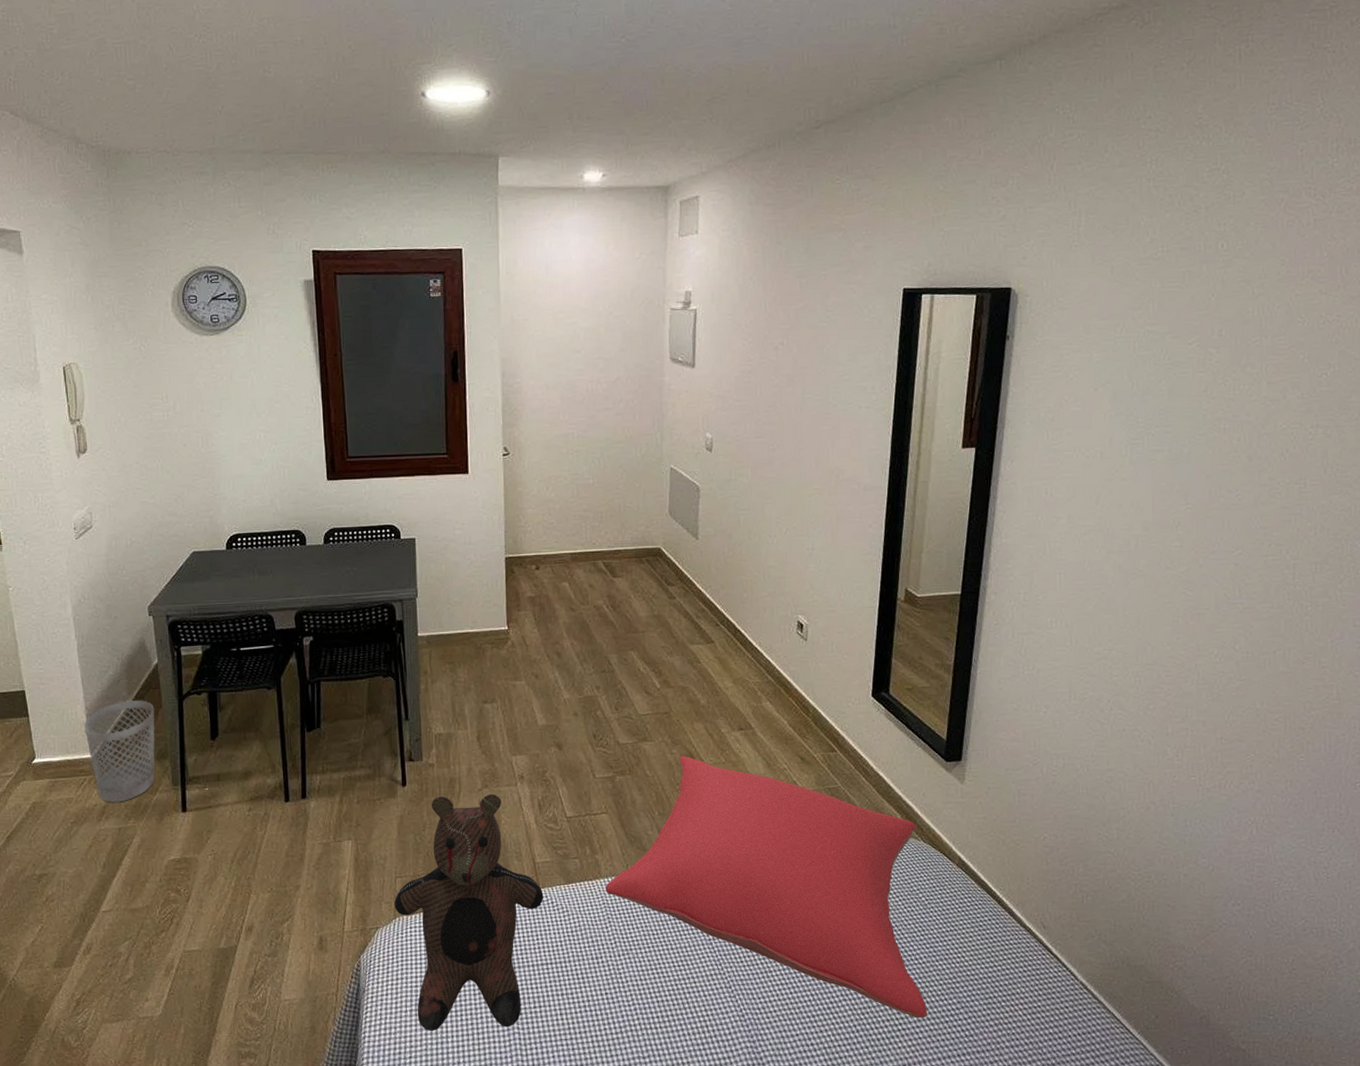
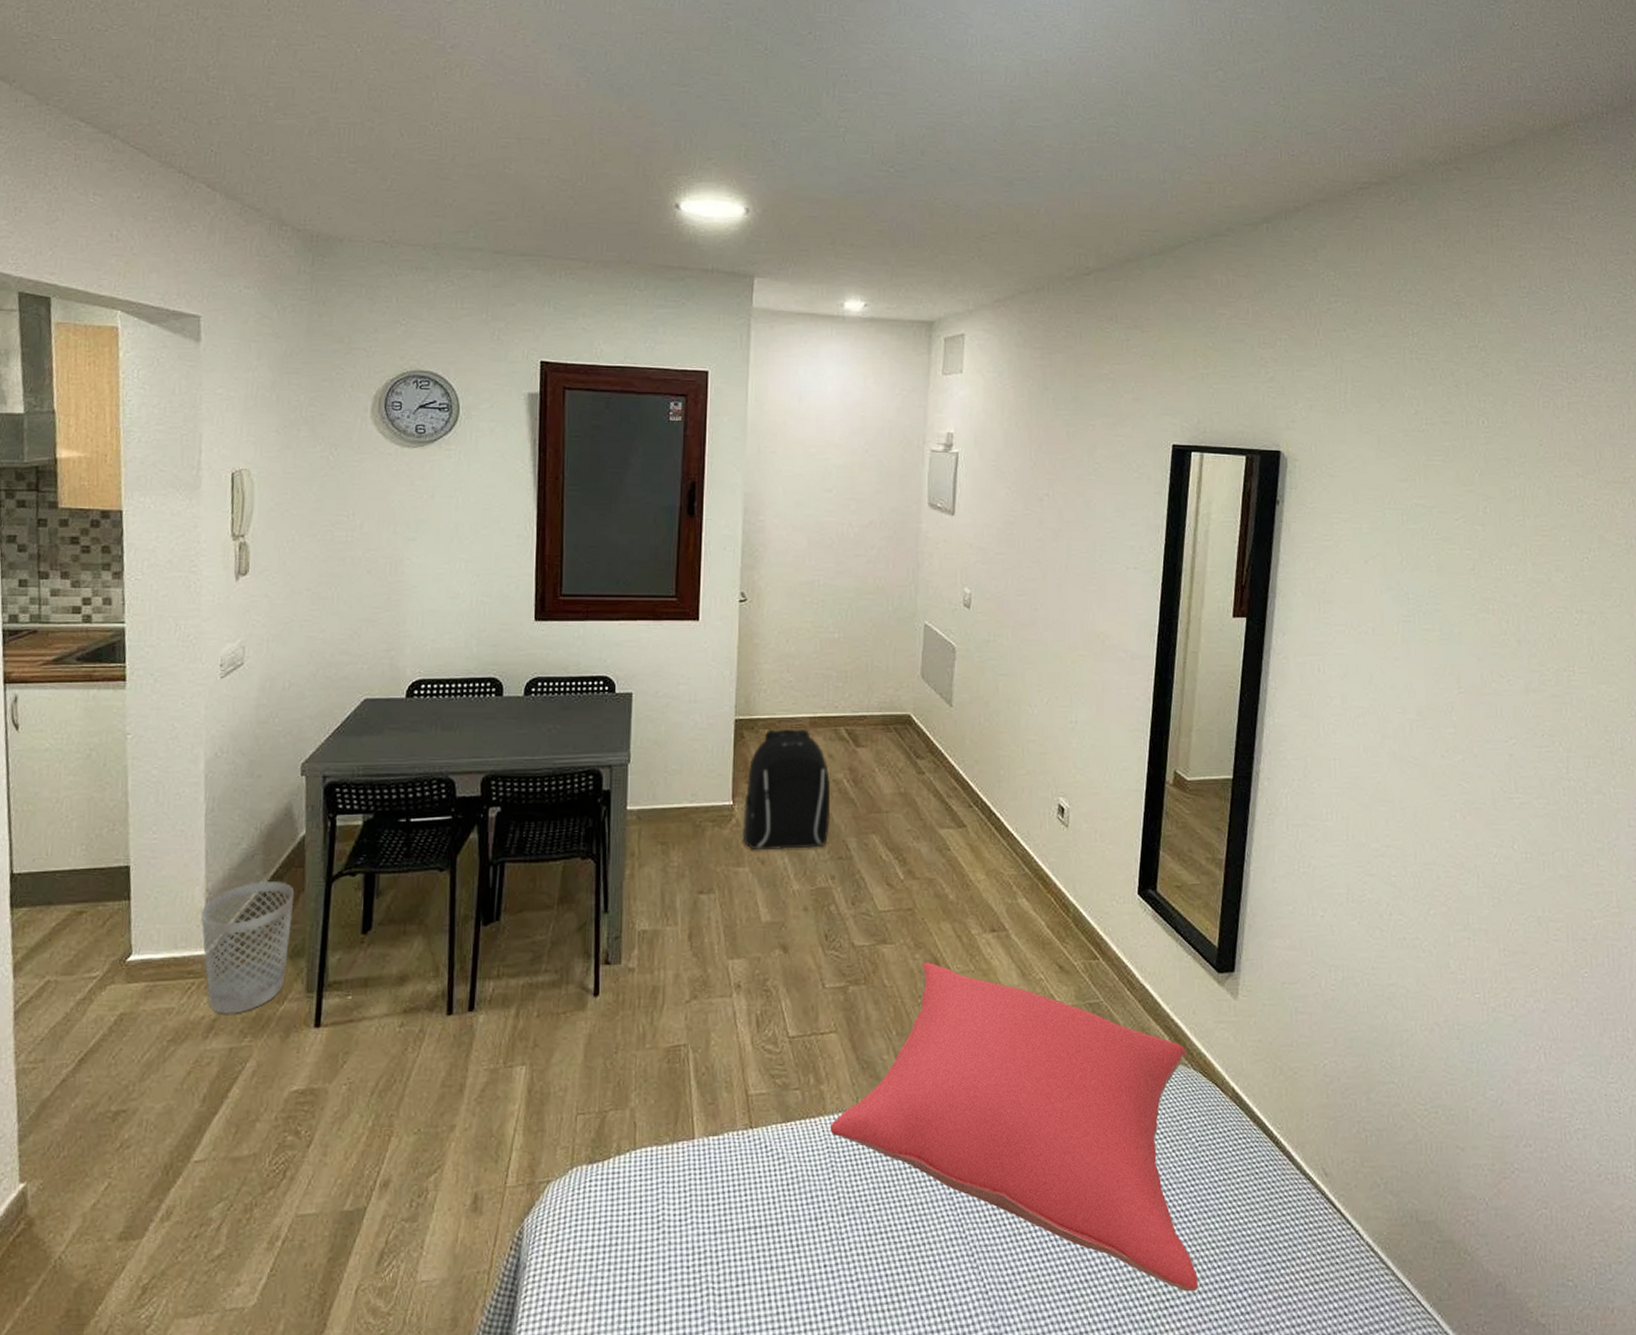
teddy bear: present [394,794,544,1031] -> none [572,1007,756,1321]
backpack: none [516,563,594,667] -> present [741,728,831,851]

